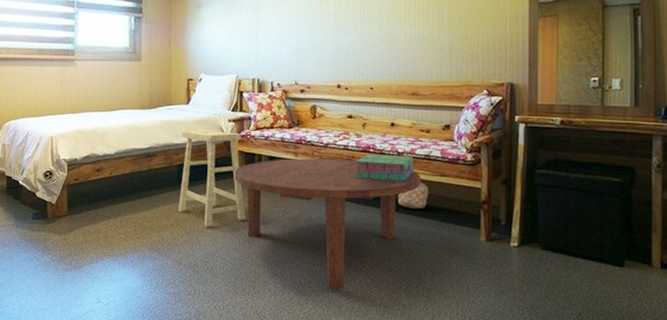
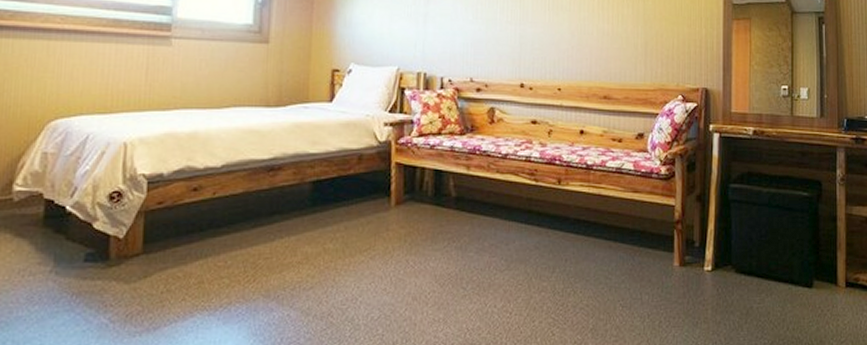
stool: present [178,129,245,226] -> none [309,134,401,262]
coffee table: present [234,159,421,289] -> none [388,172,612,334]
stack of books: present [354,154,415,182] -> none [537,167,605,200]
basket: present [397,183,429,208] -> none [585,200,620,231]

